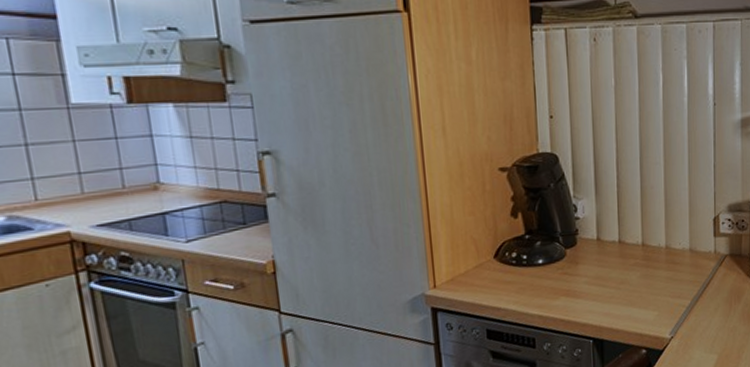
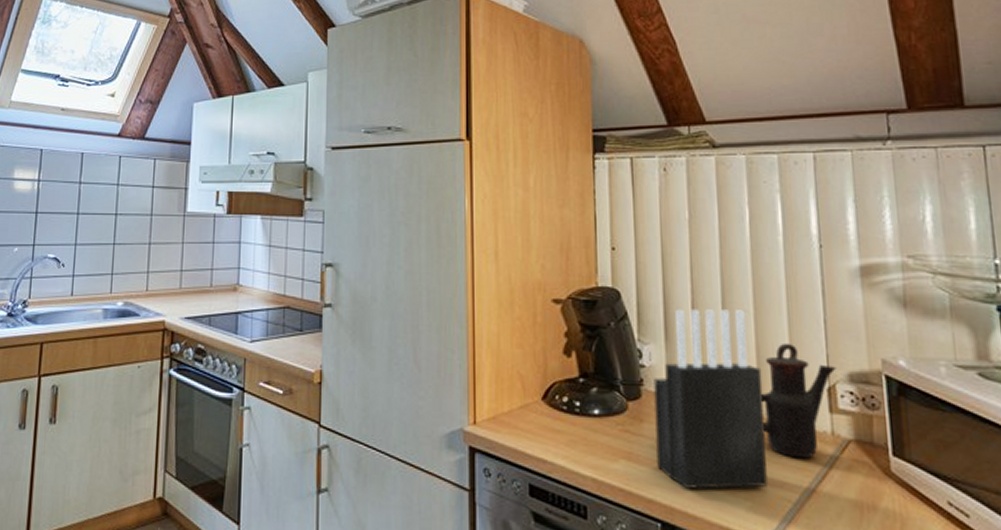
knife block: none [586,163,669,310] -> present [654,309,767,489]
teapot: none [667,186,720,274] -> present [761,342,836,459]

